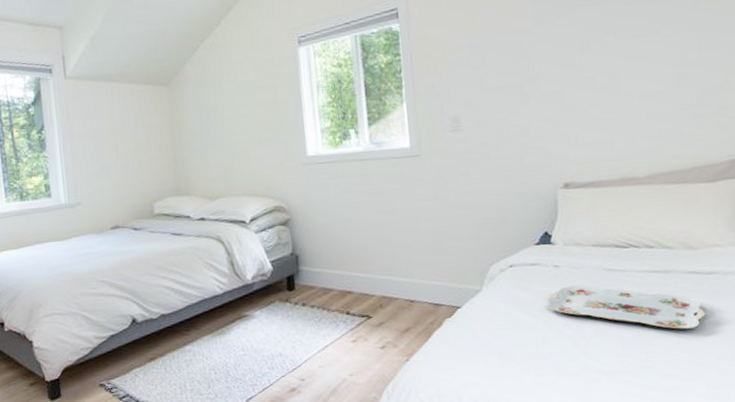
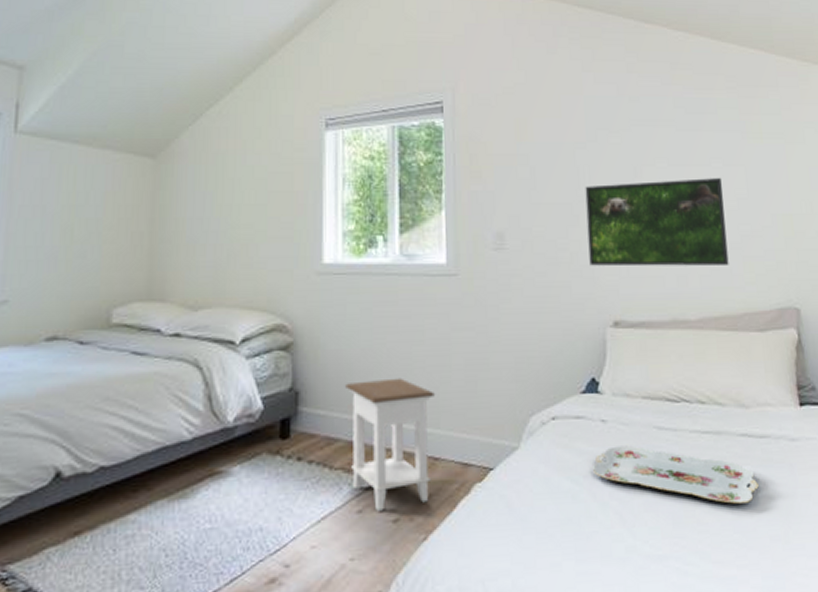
nightstand: none [334,241,410,341] -> present [346,378,435,511]
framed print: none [533,45,678,138] -> present [585,178,729,267]

